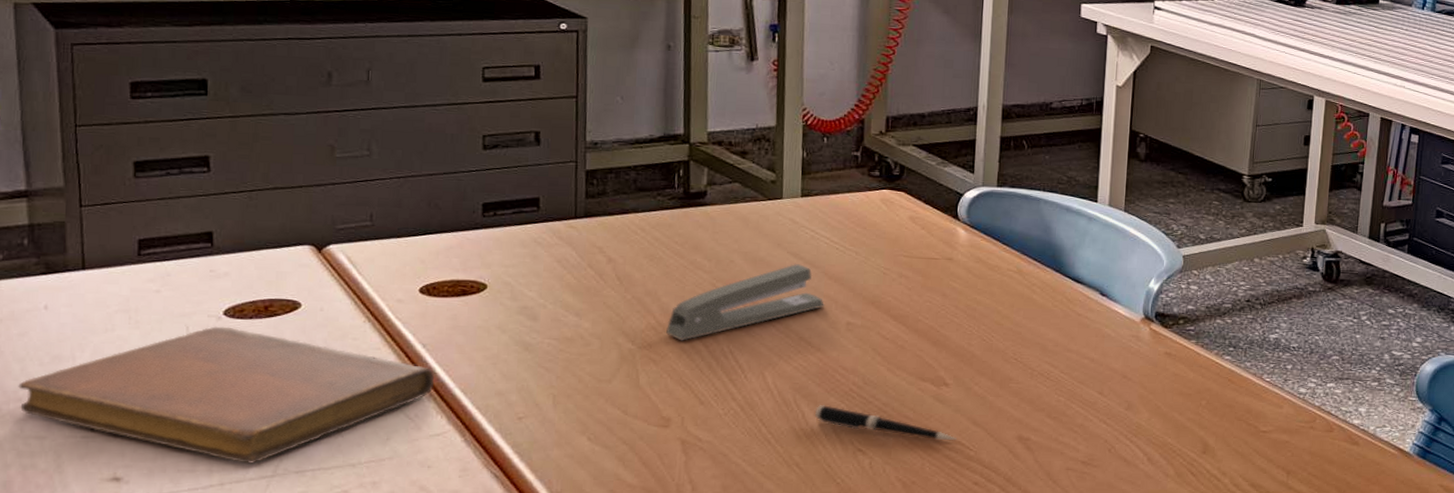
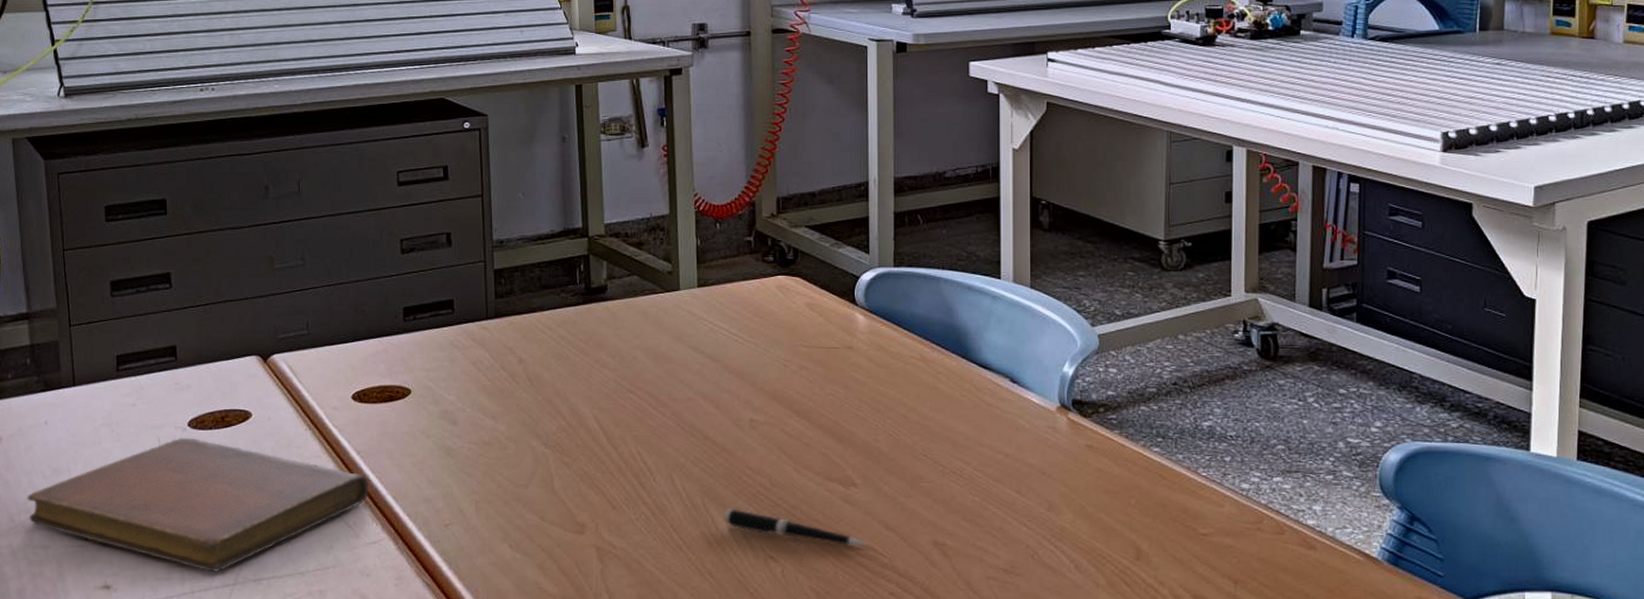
stapler: present [666,264,824,341] -> none [577,358,727,443]

